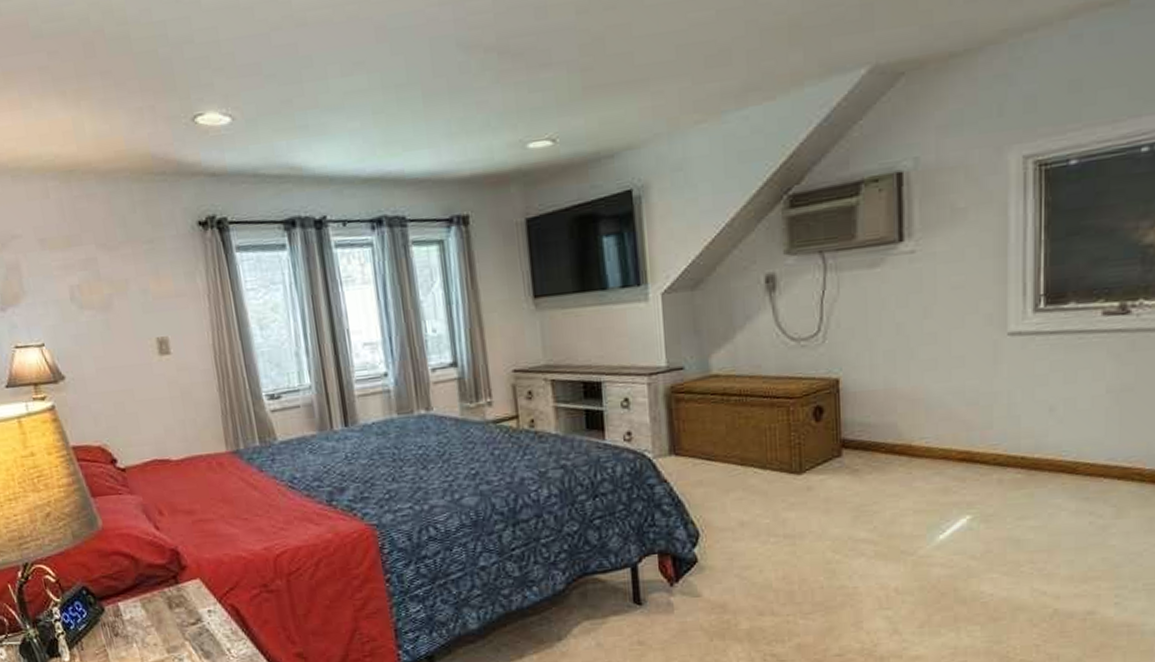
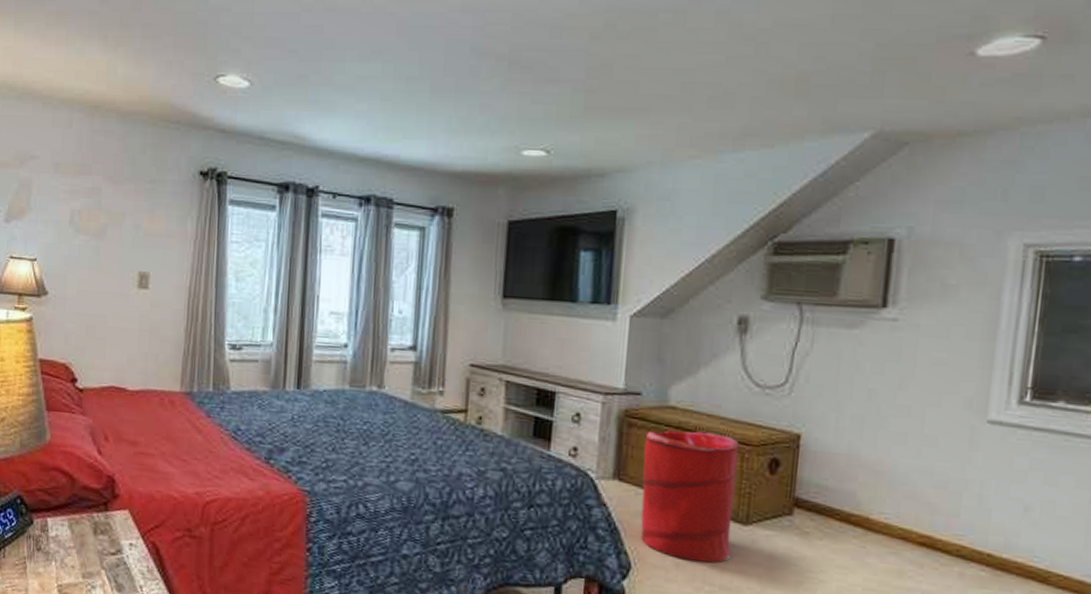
laundry hamper: none [694,392,790,518] -> present [640,430,739,564]

